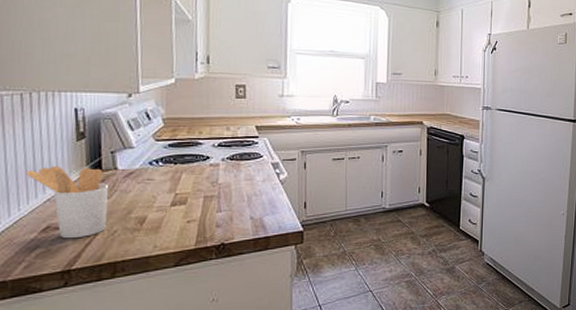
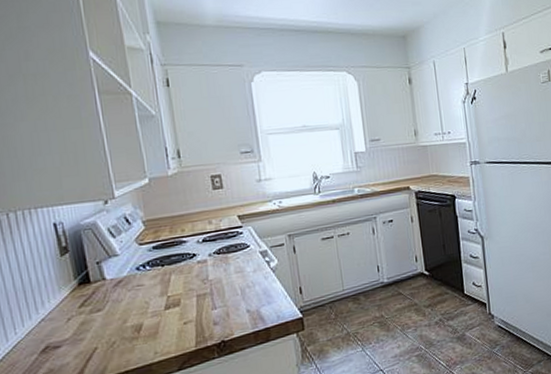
utensil holder: present [27,166,109,239] -> none [17,281,104,357]

